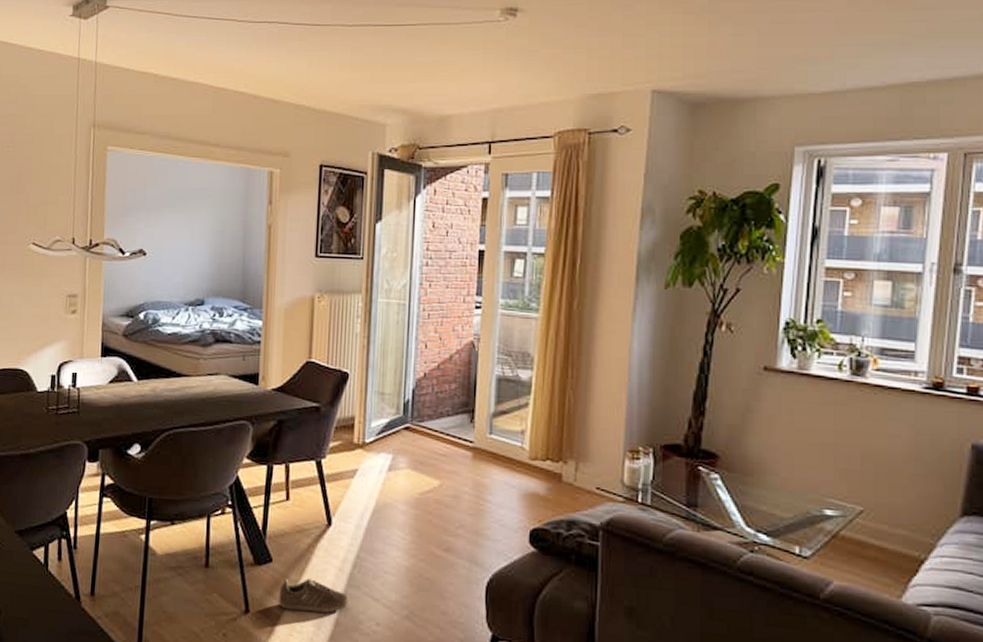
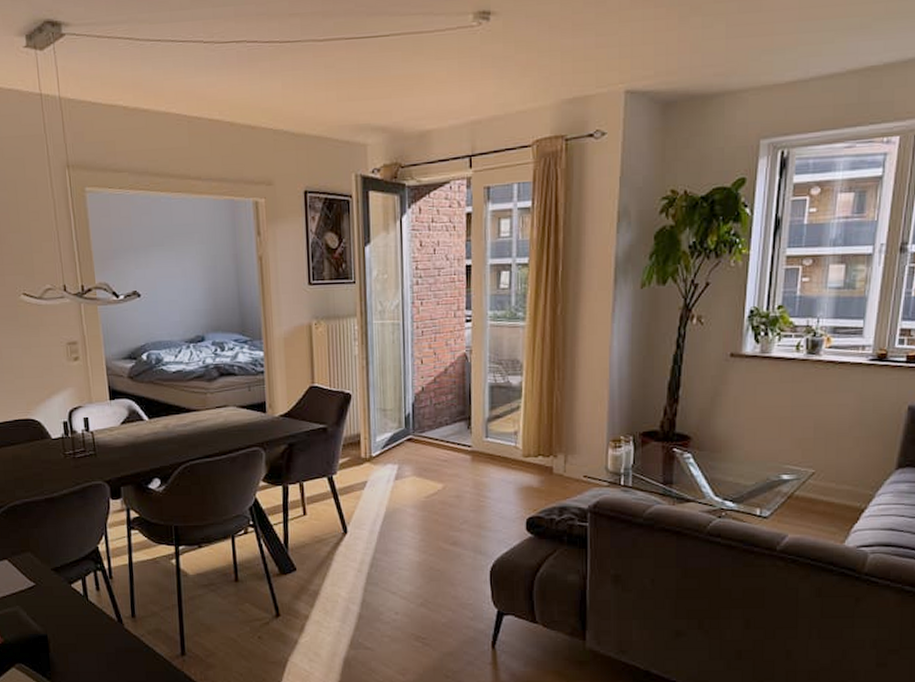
sneaker: present [278,578,349,614] -> none [305,581,369,610]

